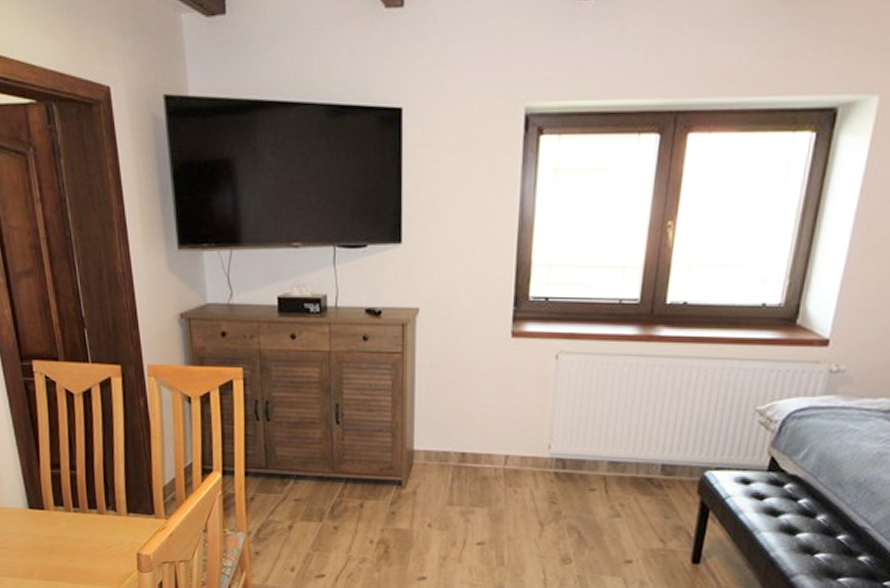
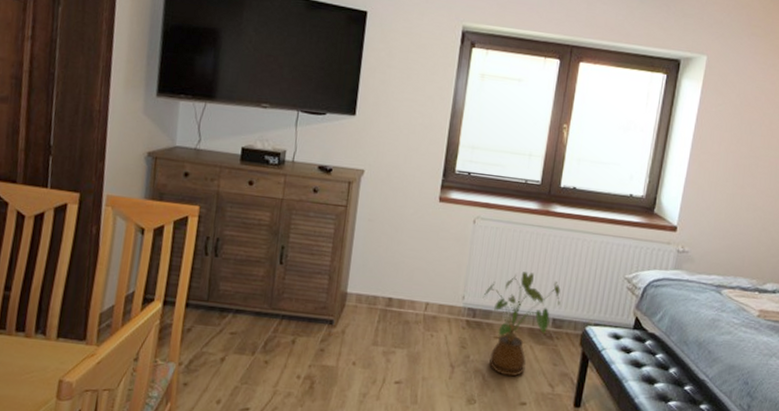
house plant: none [573,412,671,533] -> present [482,272,561,377]

